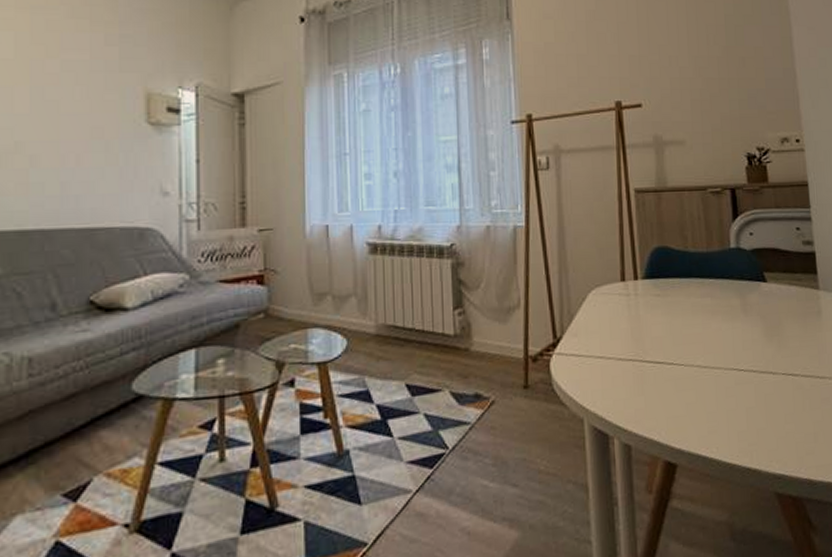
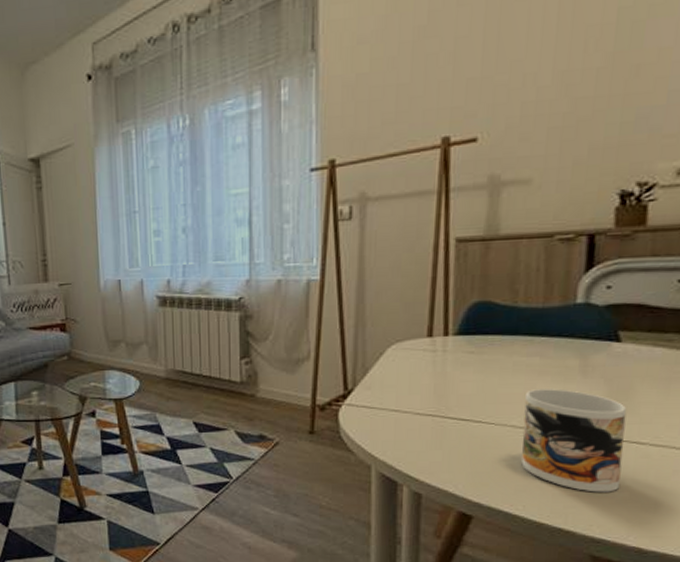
mug: none [705,327,787,427] -> present [521,389,627,492]

